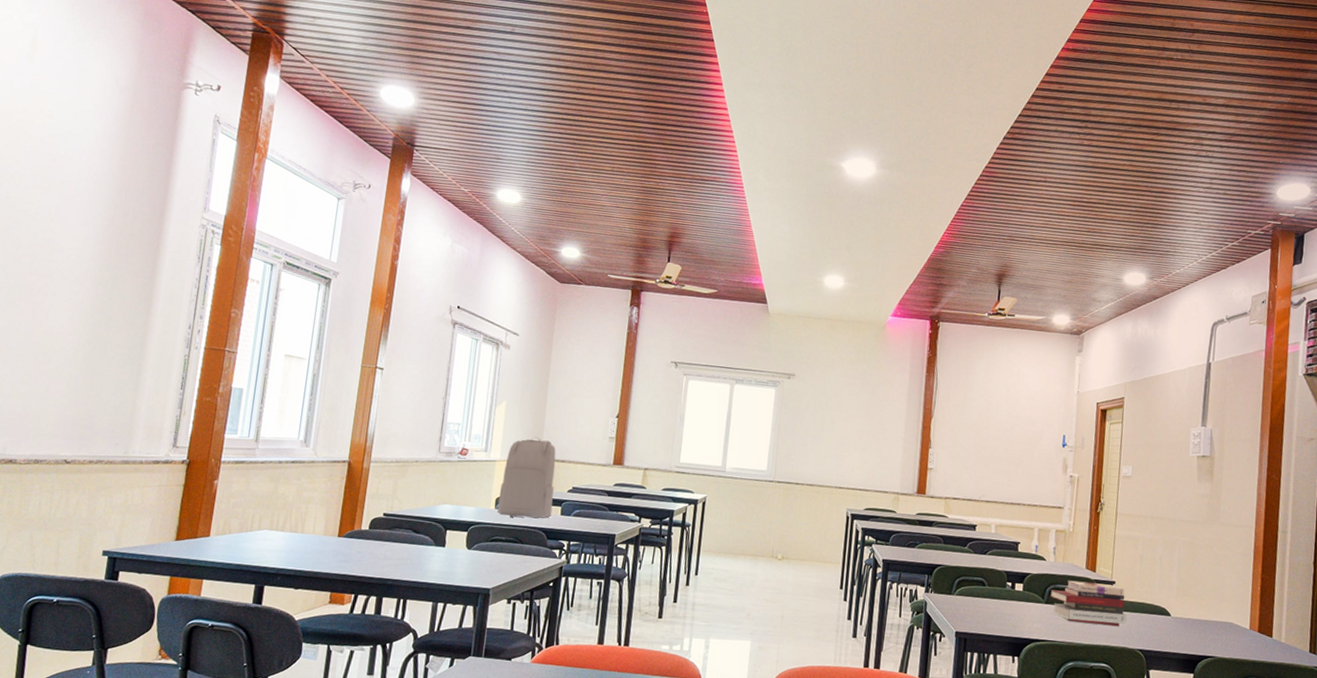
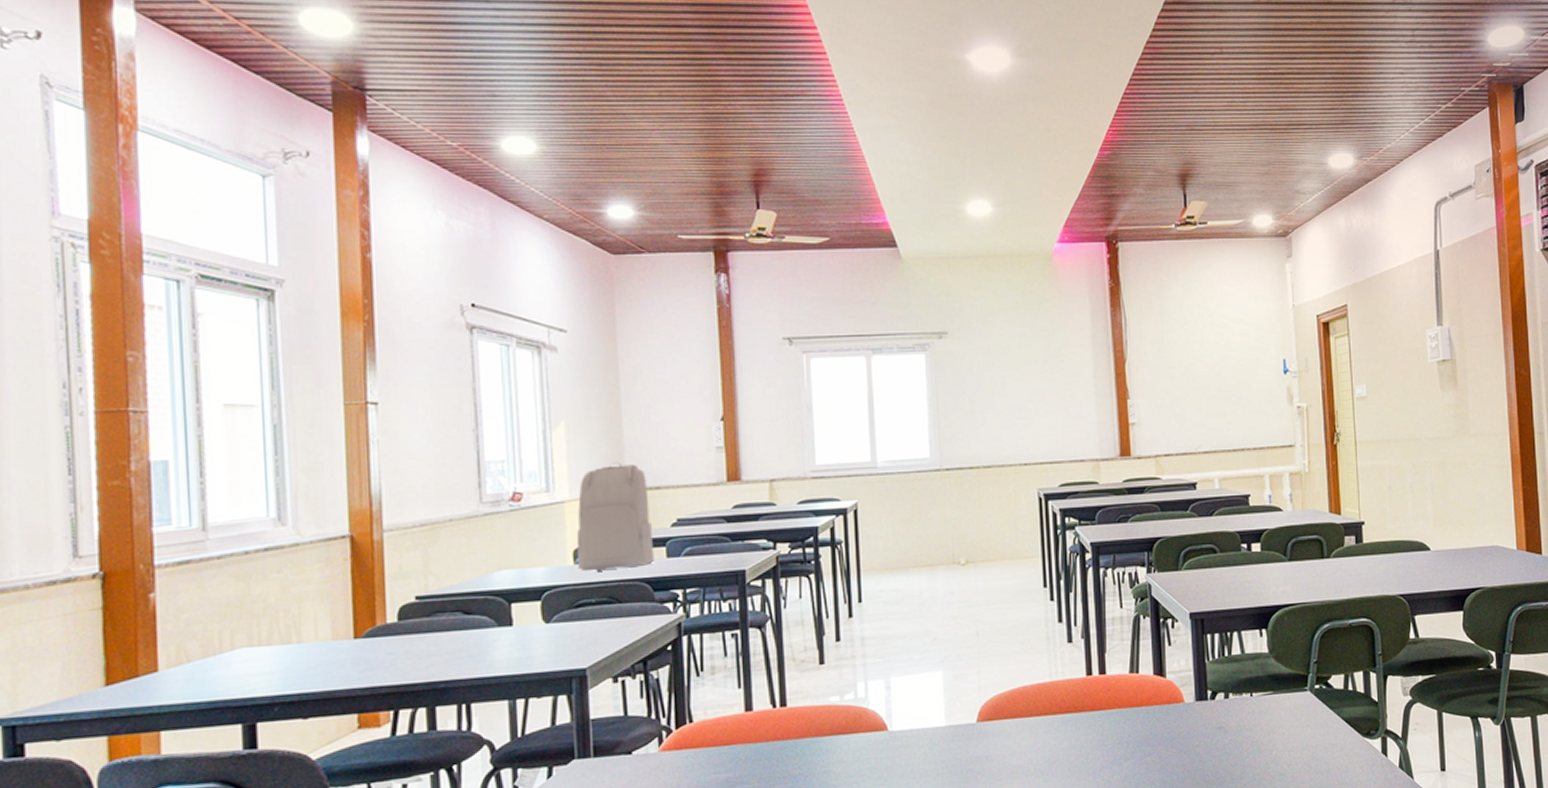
books: present [1050,580,1127,627] -> none [1292,526,1382,577]

